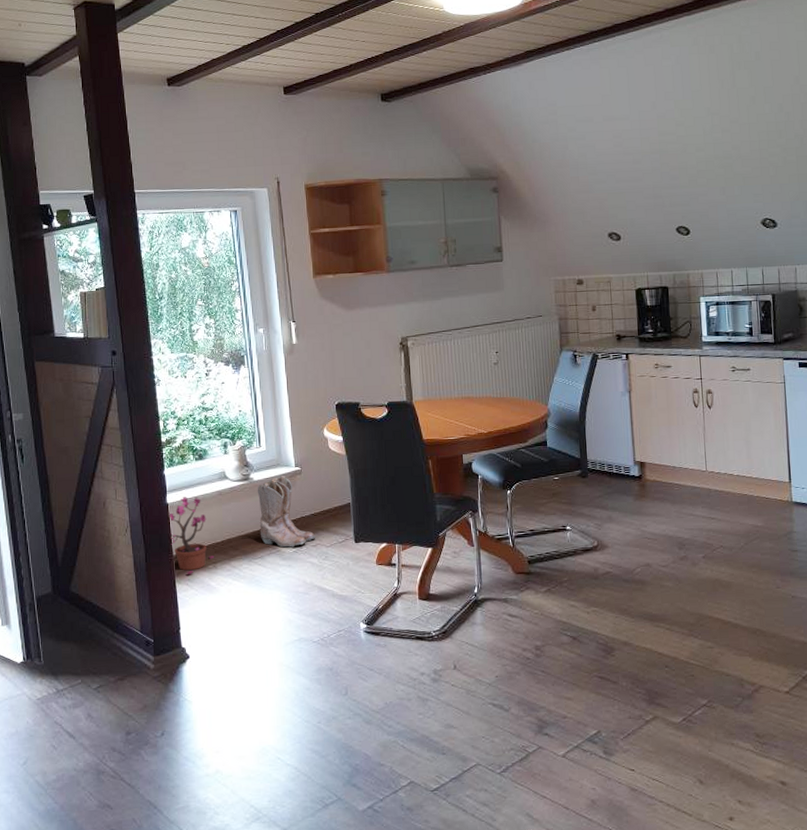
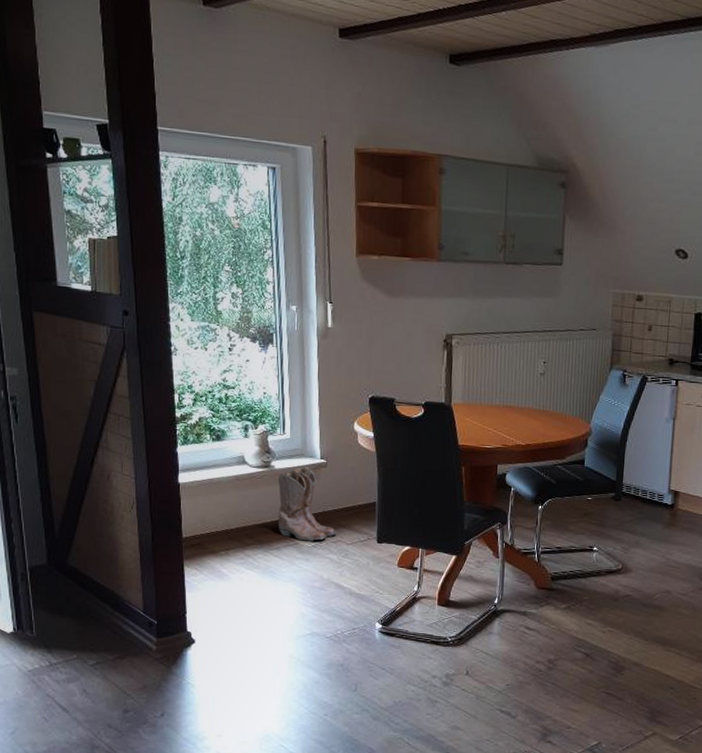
potted plant: present [169,497,215,575] -> none [180,478,228,560]

